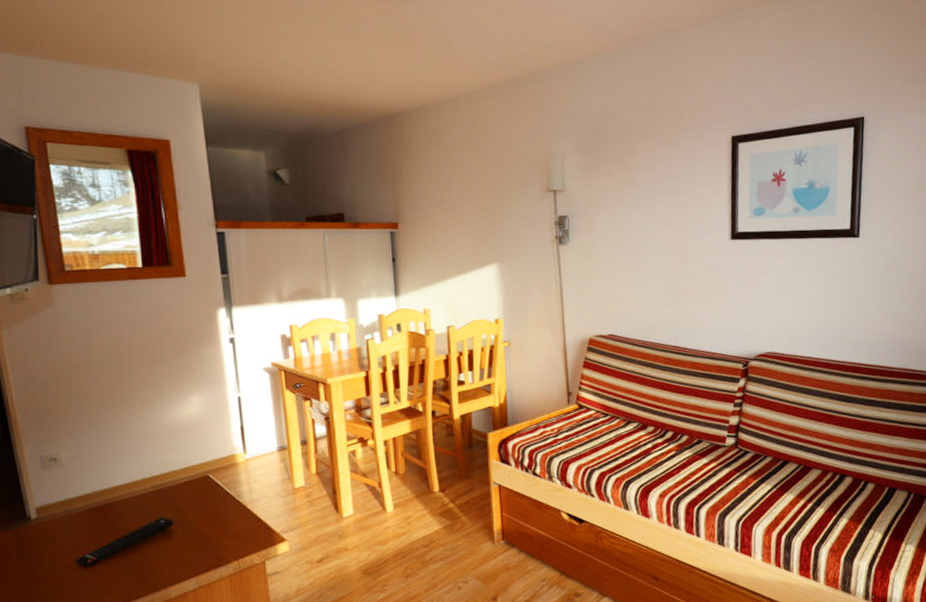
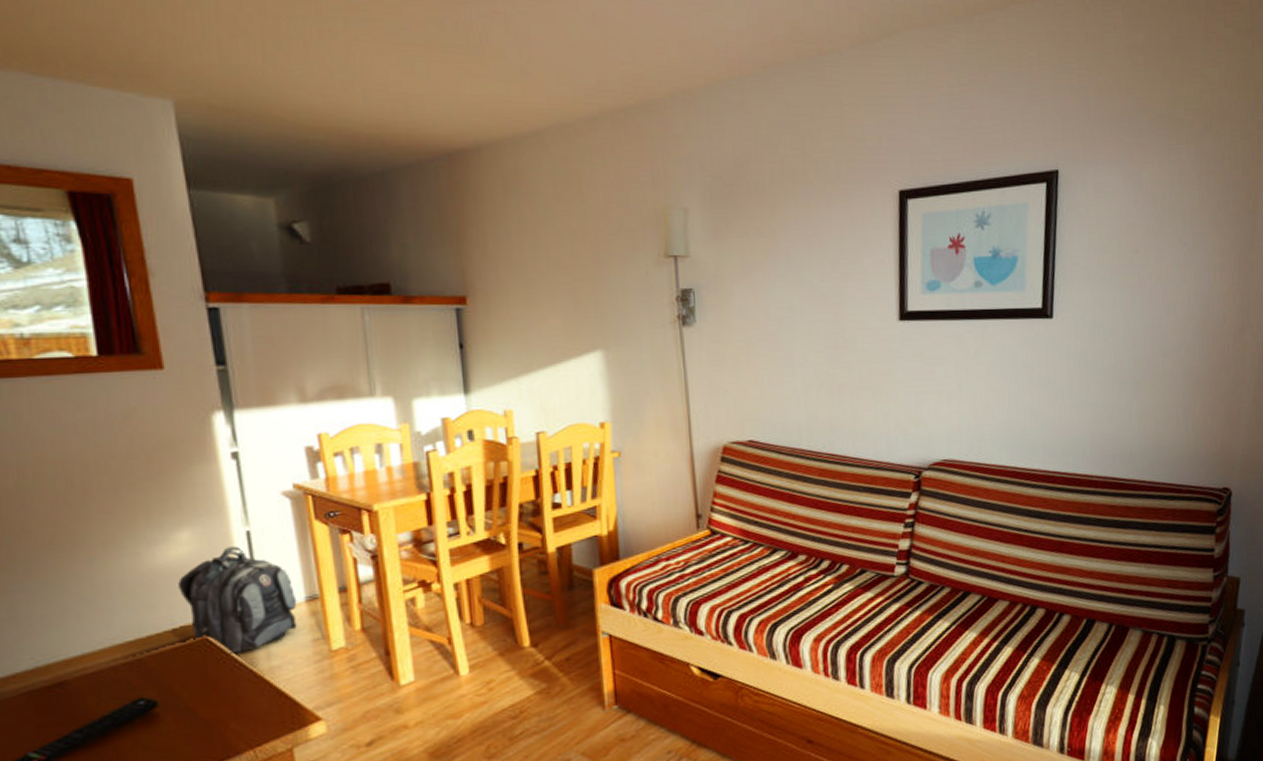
backpack: none [190,408,272,488] -> present [178,546,297,654]

